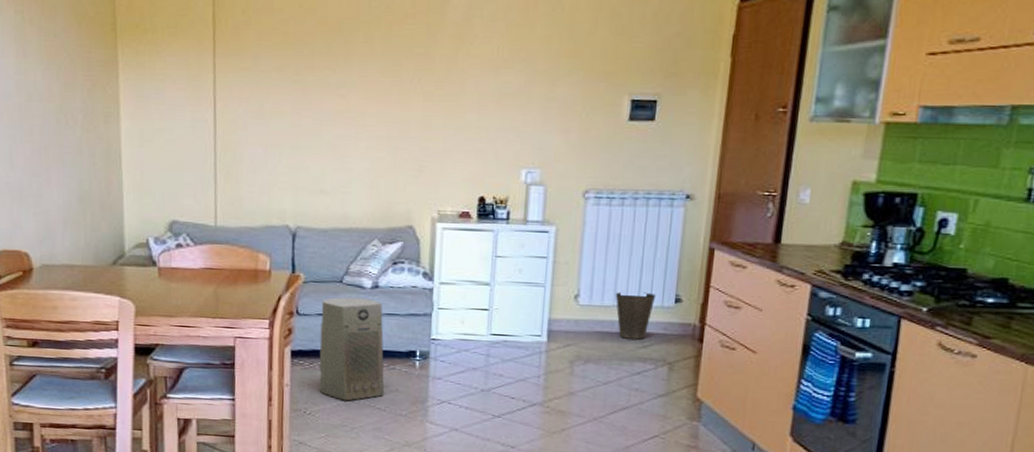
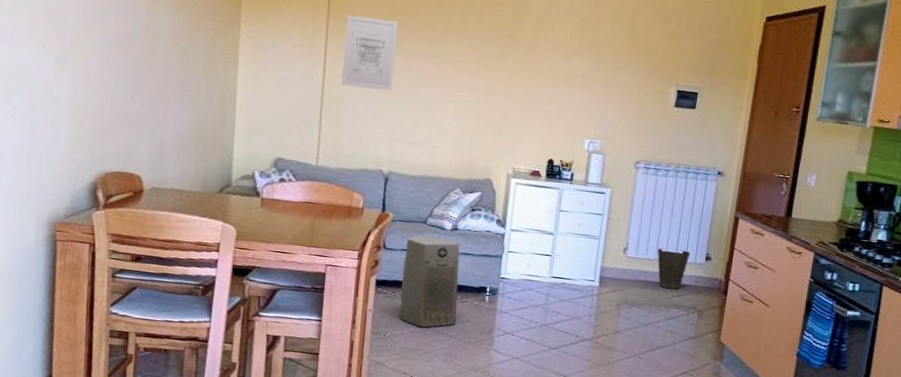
wall art: none [235,48,294,133] -> present [341,15,398,91]

